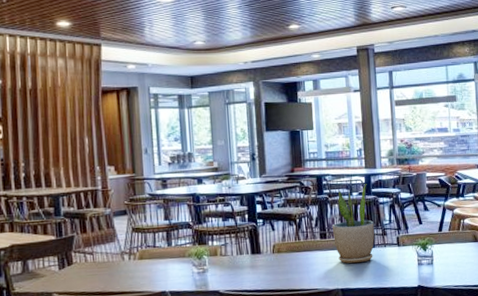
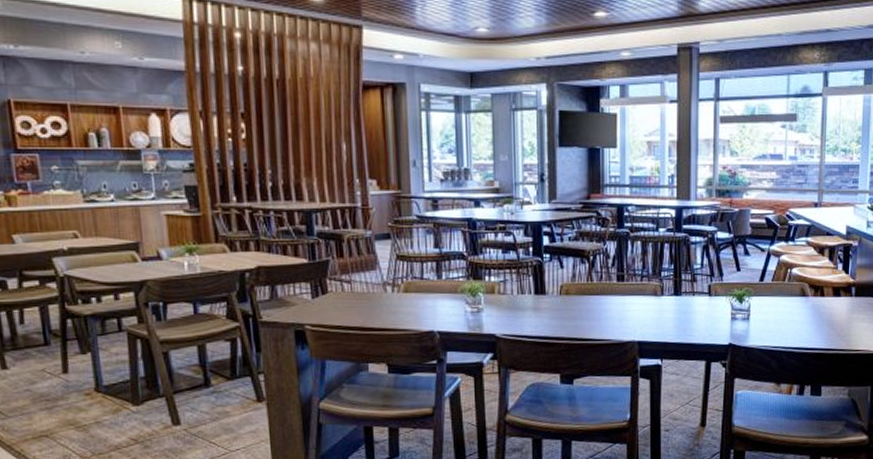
potted plant: present [332,184,375,264] -> none [631,218,683,313]

